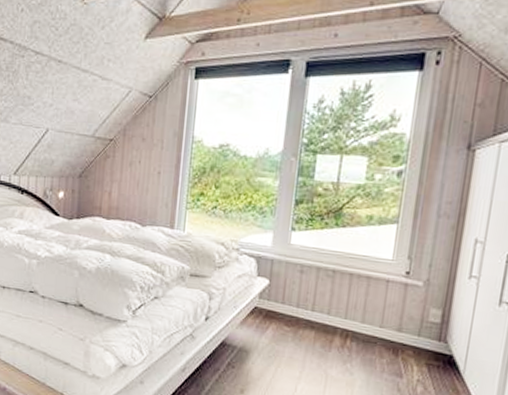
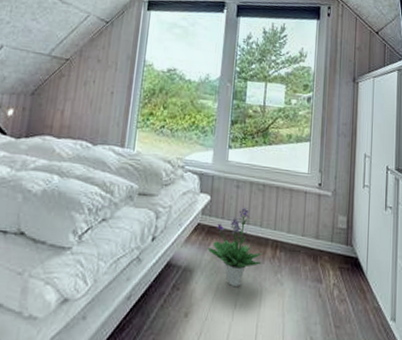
potted plant: none [265,293,329,371] -> present [207,207,262,286]

